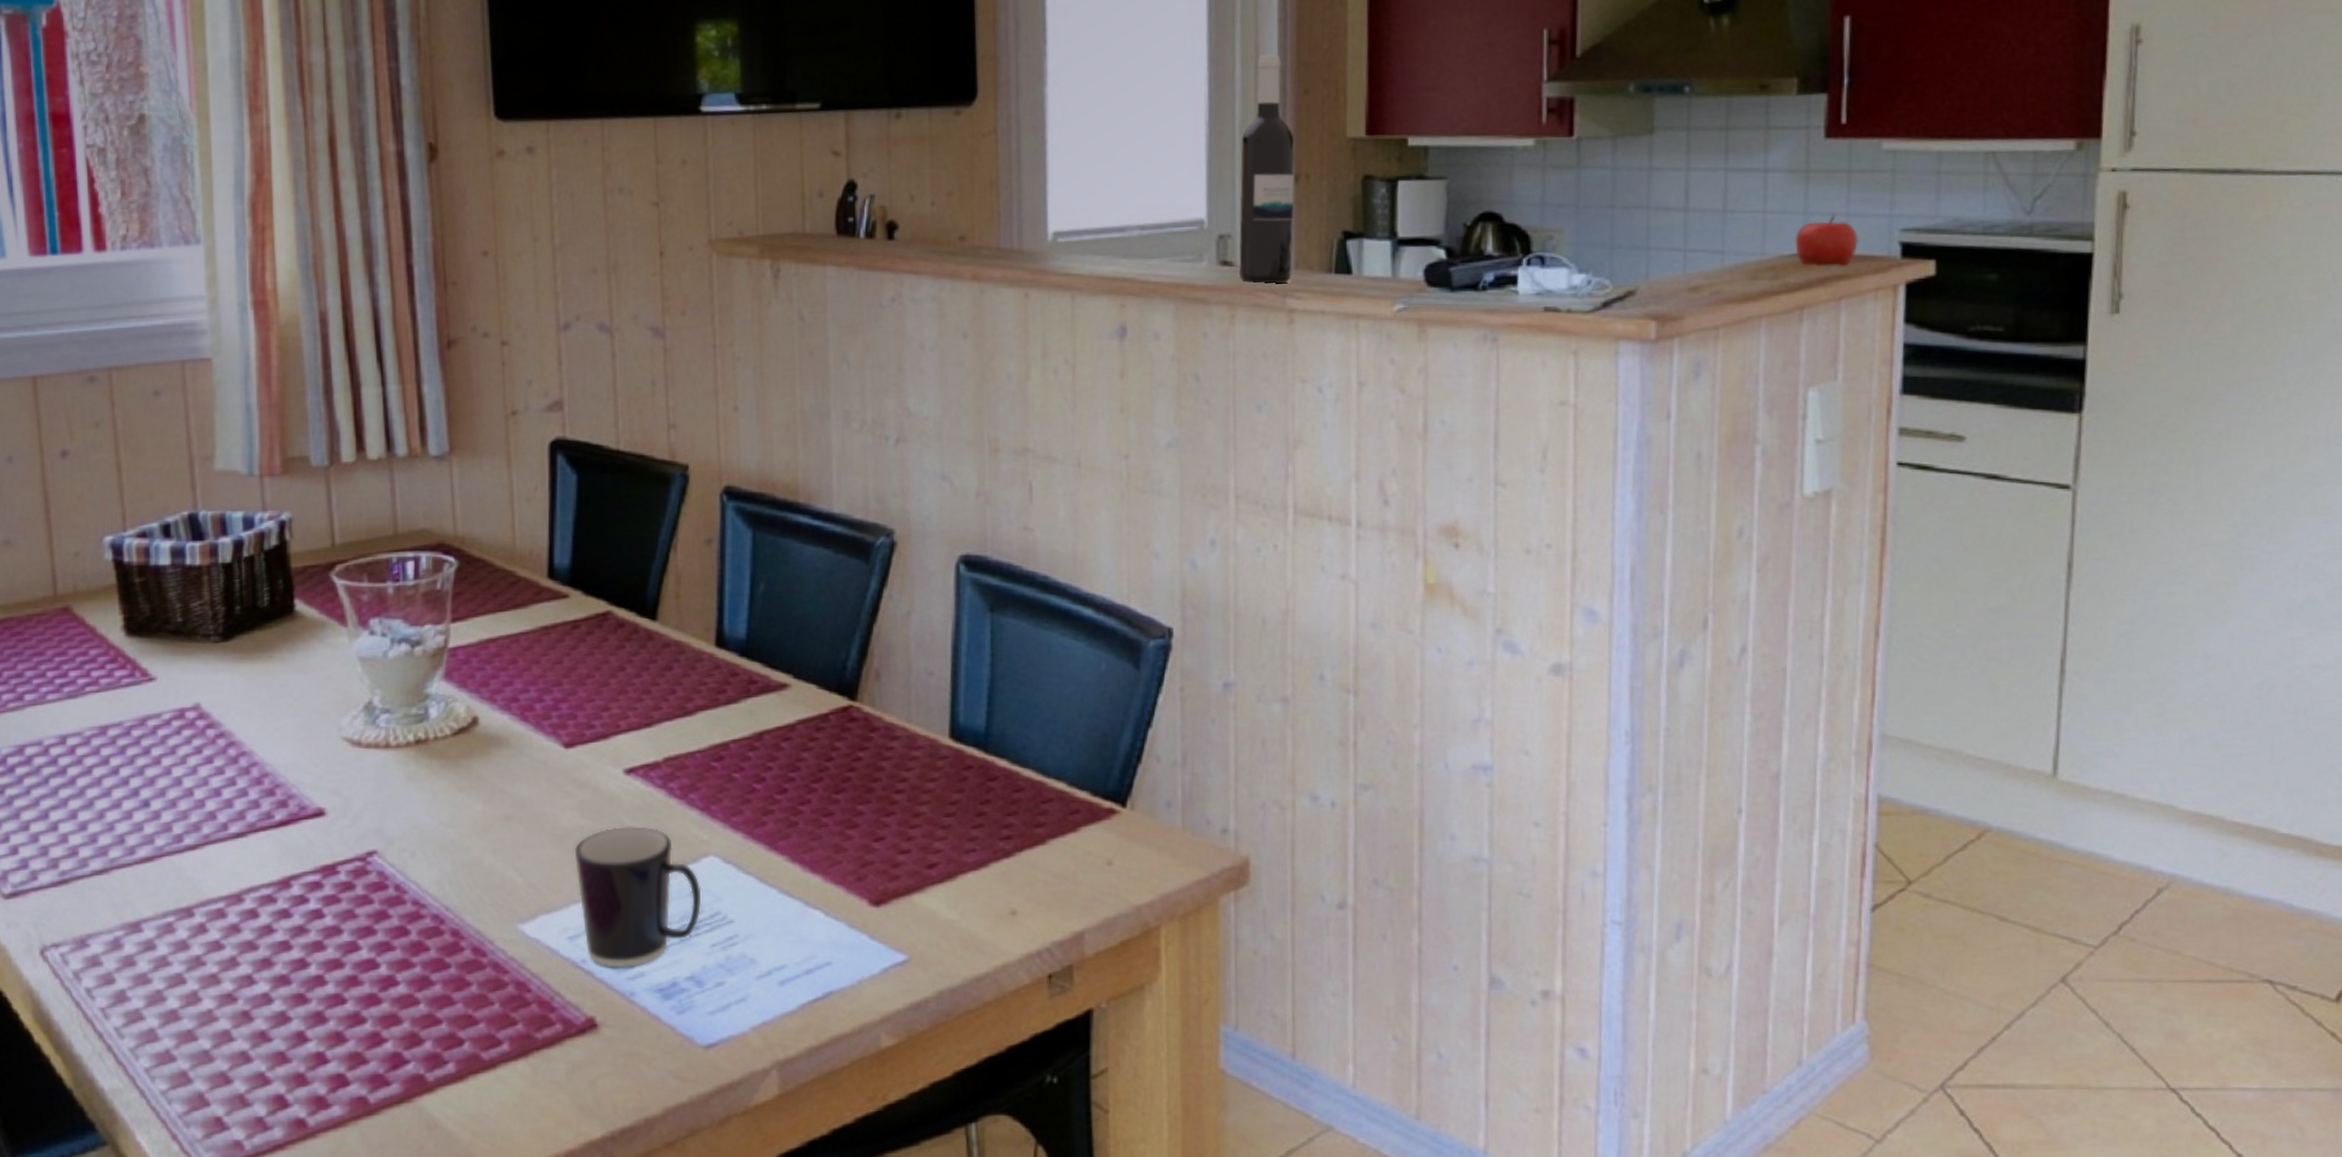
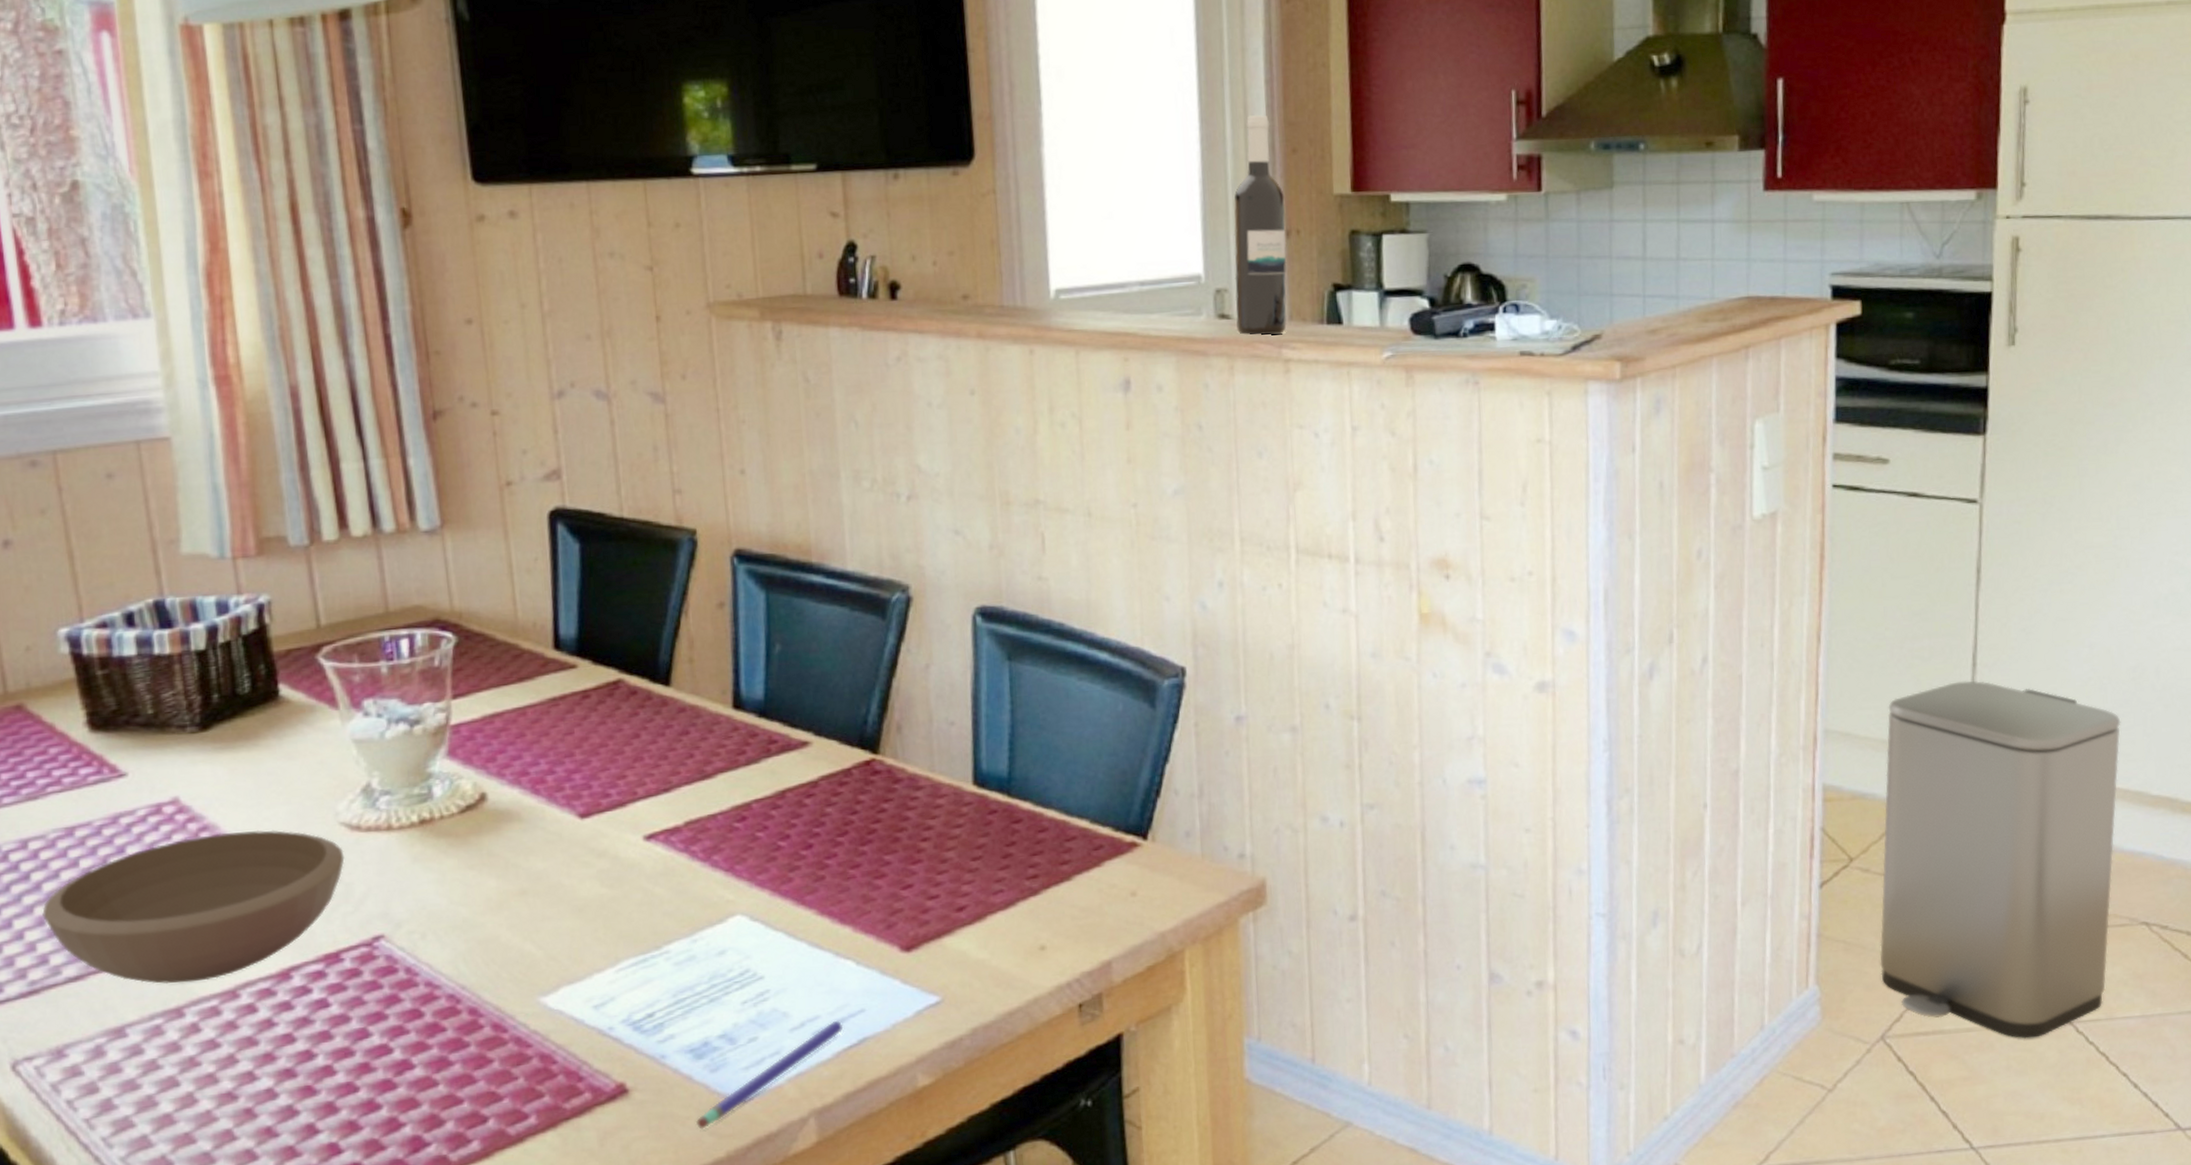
bowl: none [75,740,345,884] -> present [42,830,345,984]
mug: present [574,826,702,967] -> none [595,891,731,1032]
pen: none [661,971,810,1071] -> present [696,1020,843,1129]
fruit: present [1795,214,1859,268] -> none [1740,261,1795,310]
pedal bin: none [1941,689,2242,1103] -> present [1879,680,2121,1039]

